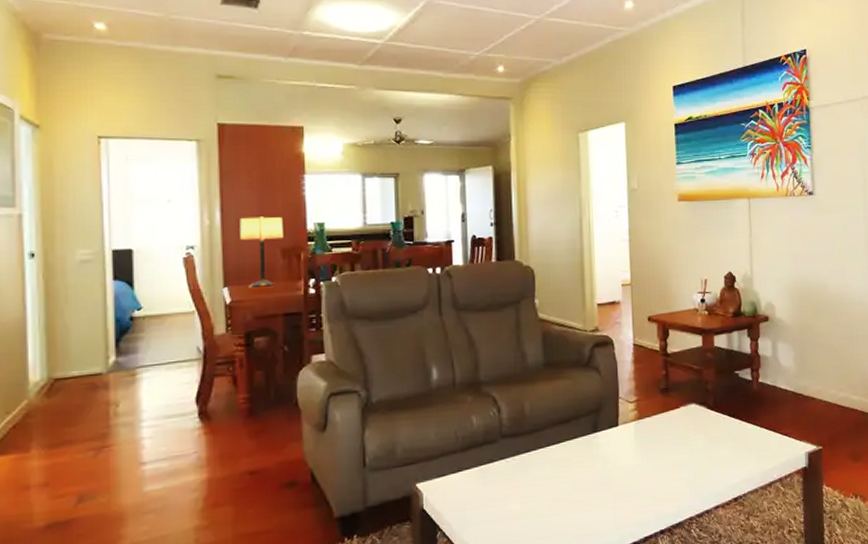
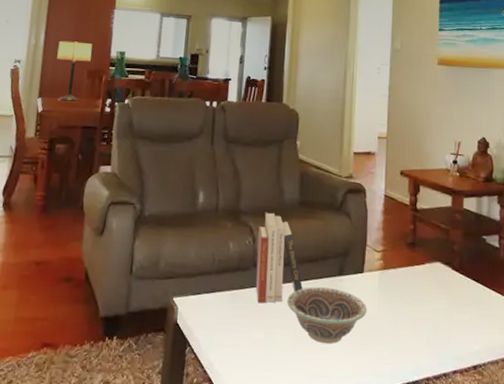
books: none [503,378,556,474] -> present [255,212,303,303]
decorative bowl: none [541,446,625,503] -> present [287,286,367,343]

